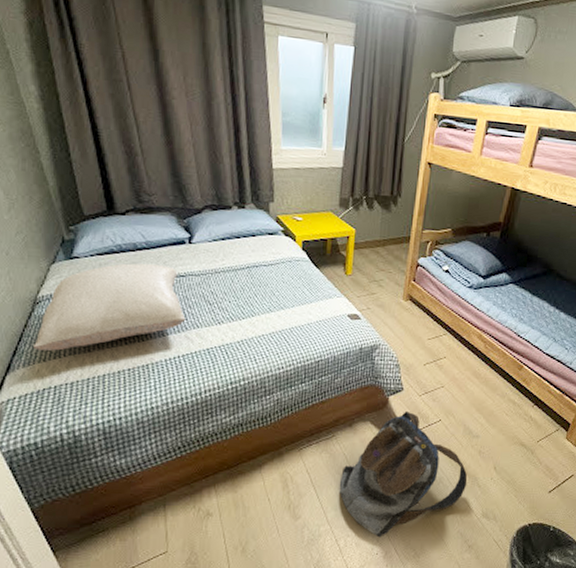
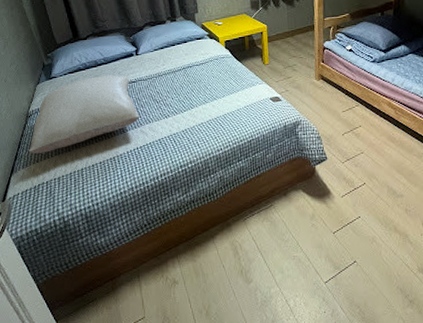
backpack: present [339,411,468,538] -> none [282,177,399,297]

